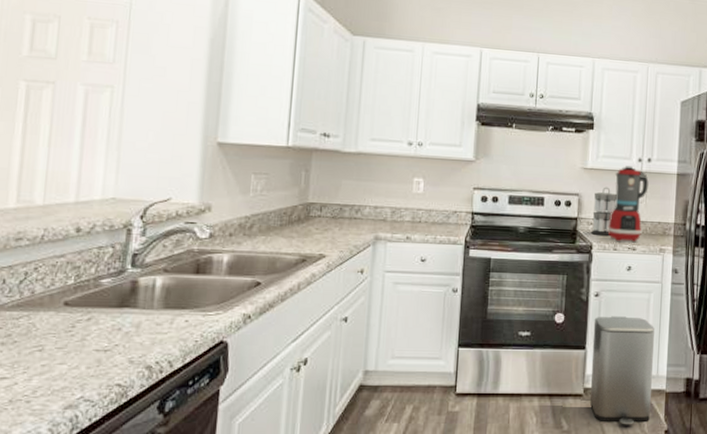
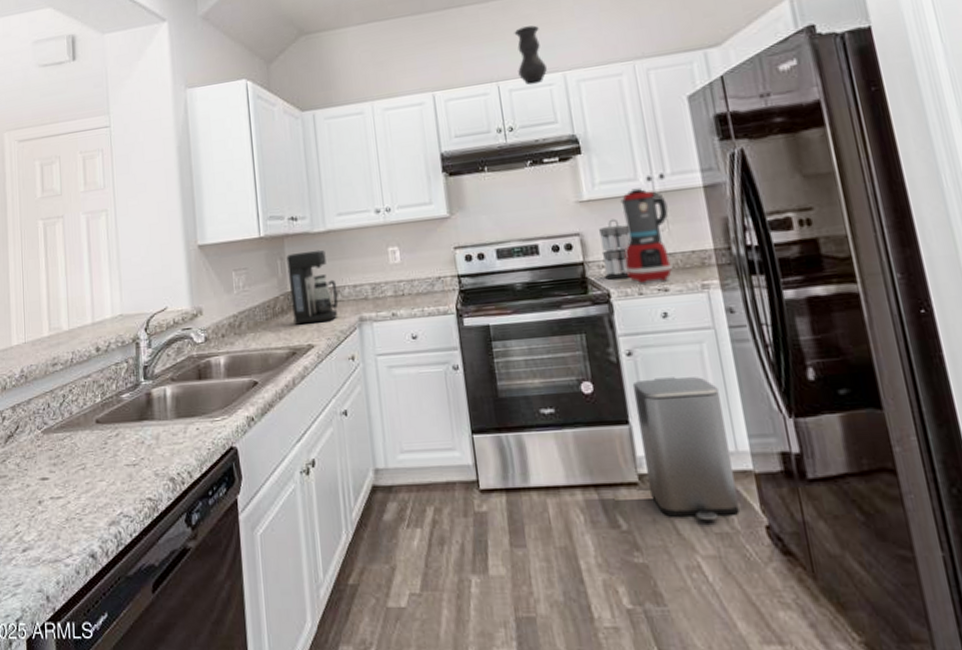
coffee maker: none [309,167,359,236] -> present [286,249,339,325]
vase: none [557,11,582,64] -> present [514,25,548,86]

